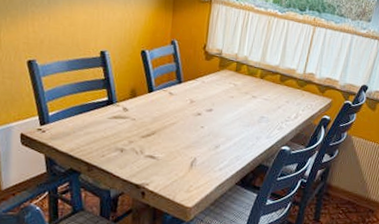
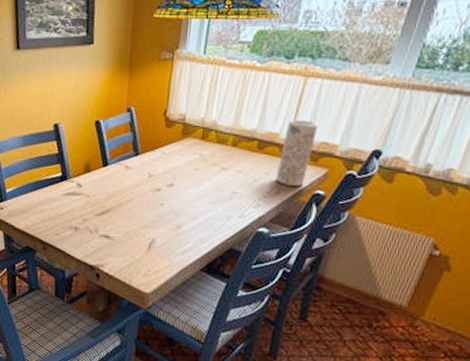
vase: none [294,59,325,112] -> present [275,119,319,186]

